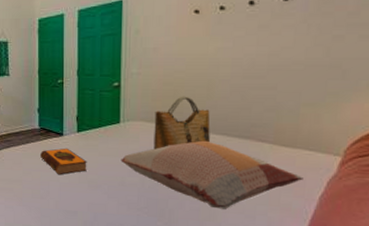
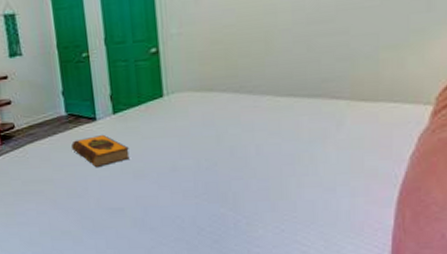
decorative pillow: present [121,140,304,209] -> none [169,105,390,185]
grocery bag: present [153,96,210,150] -> none [204,54,274,123]

